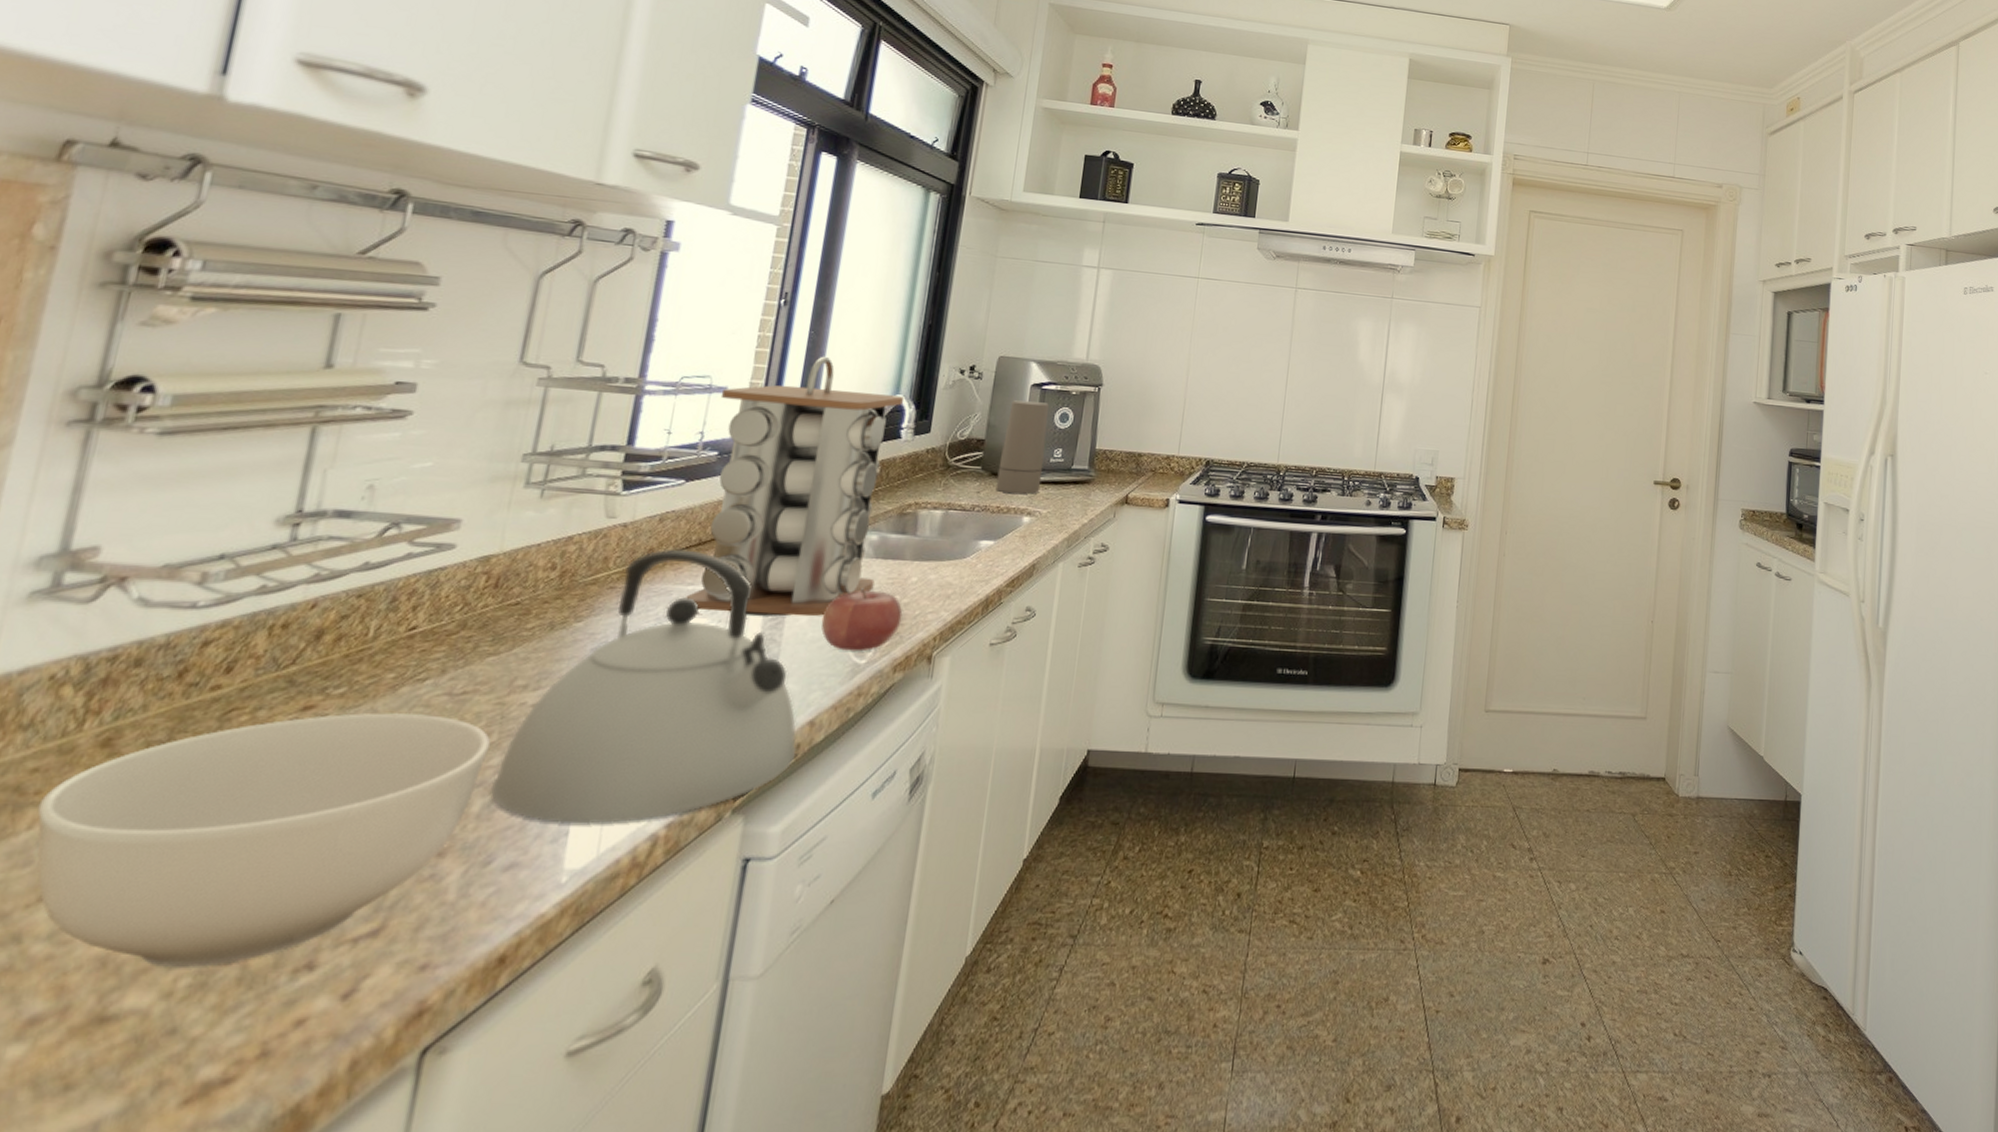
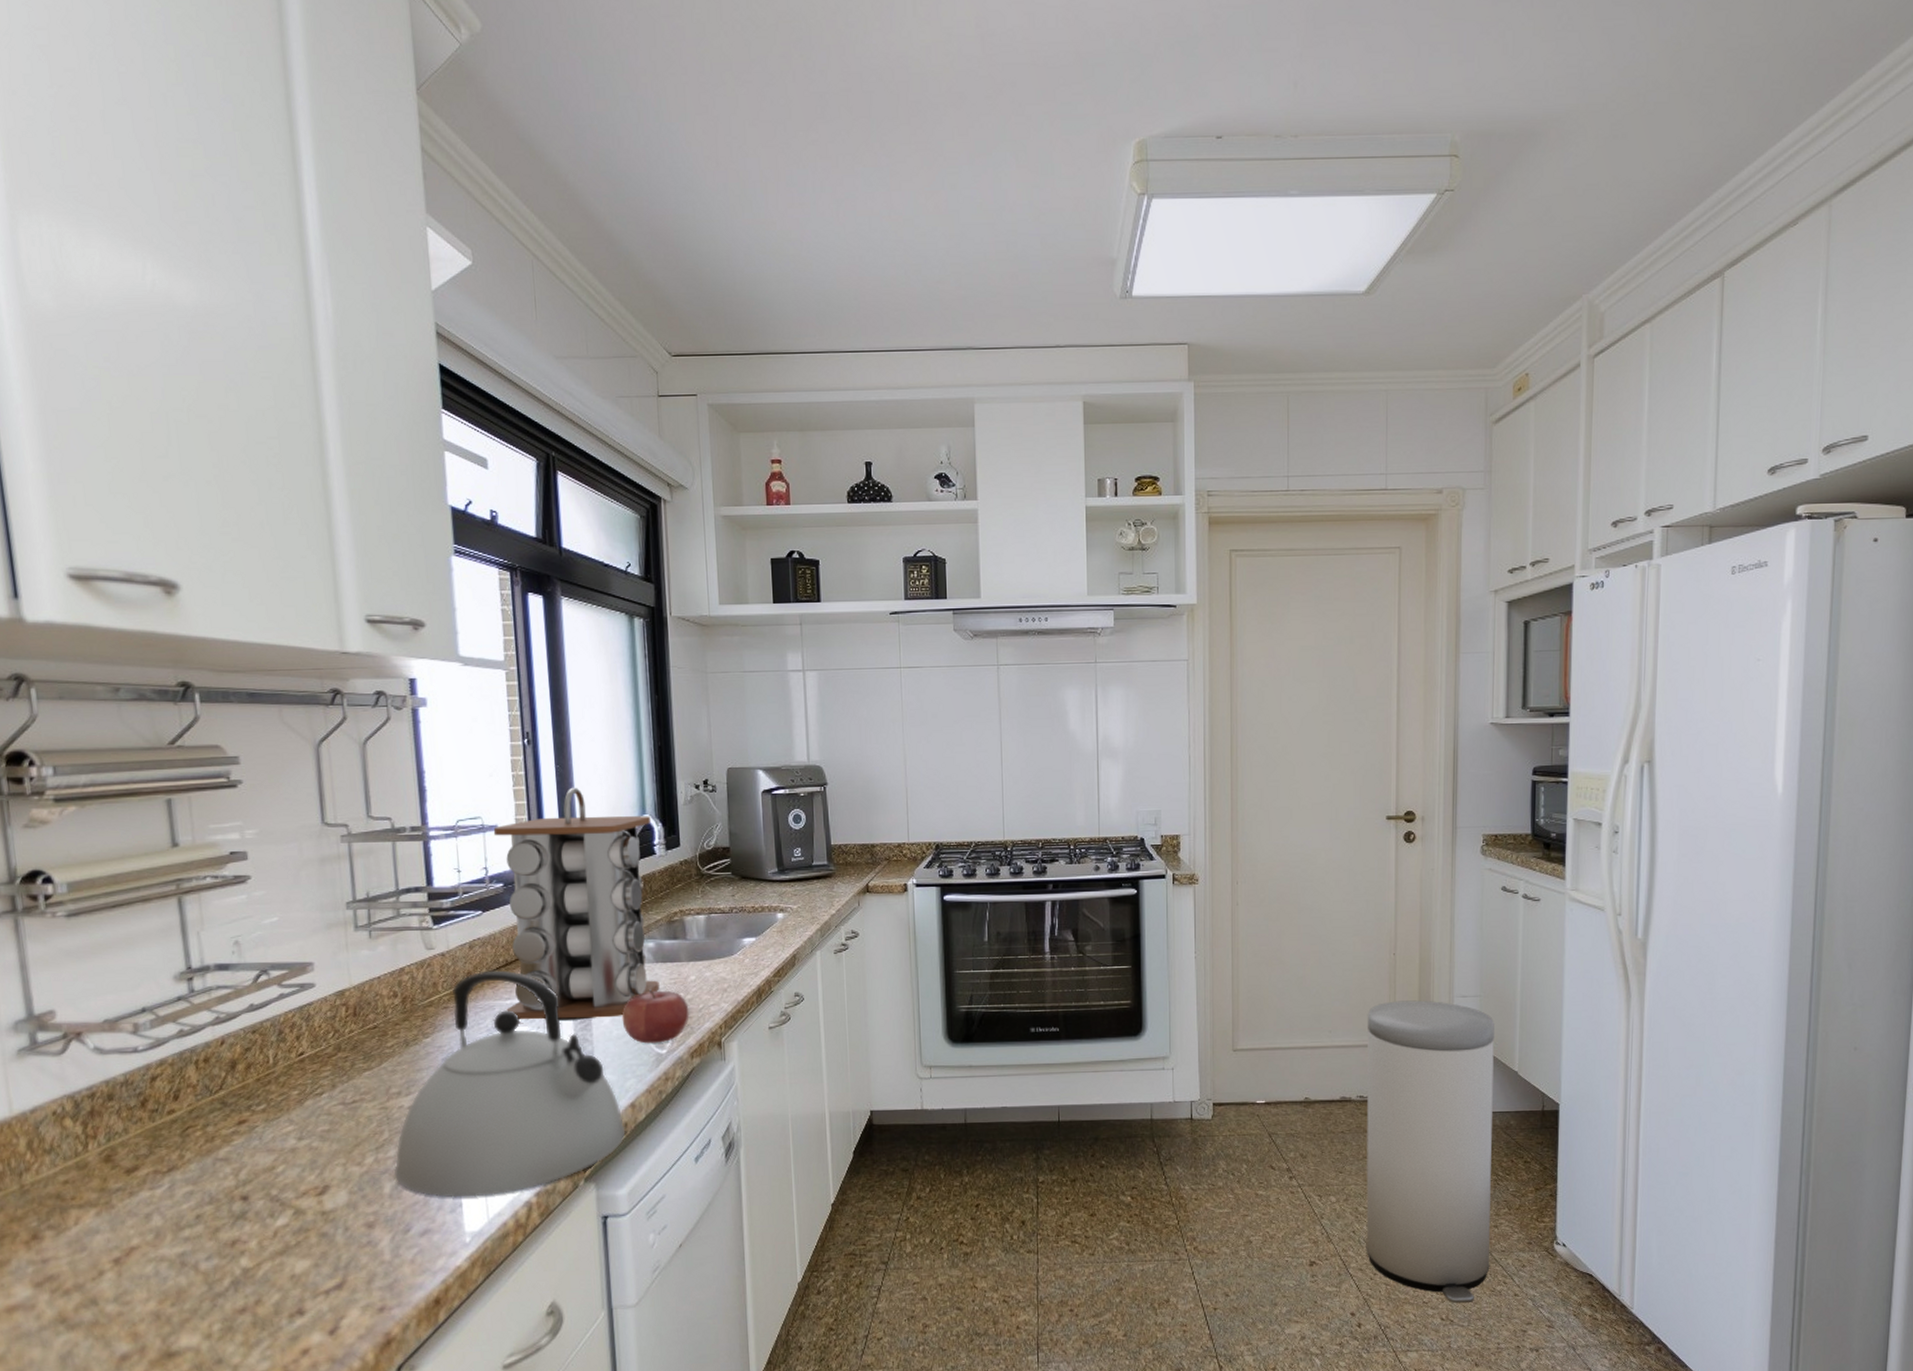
bowl: present [37,713,491,967] -> none [76,1121,386,1317]
canister: present [995,400,1049,494] -> none [746,807,788,893]
pedal bin: none [1602,671,1744,1017] -> present [1366,1000,1494,1304]

